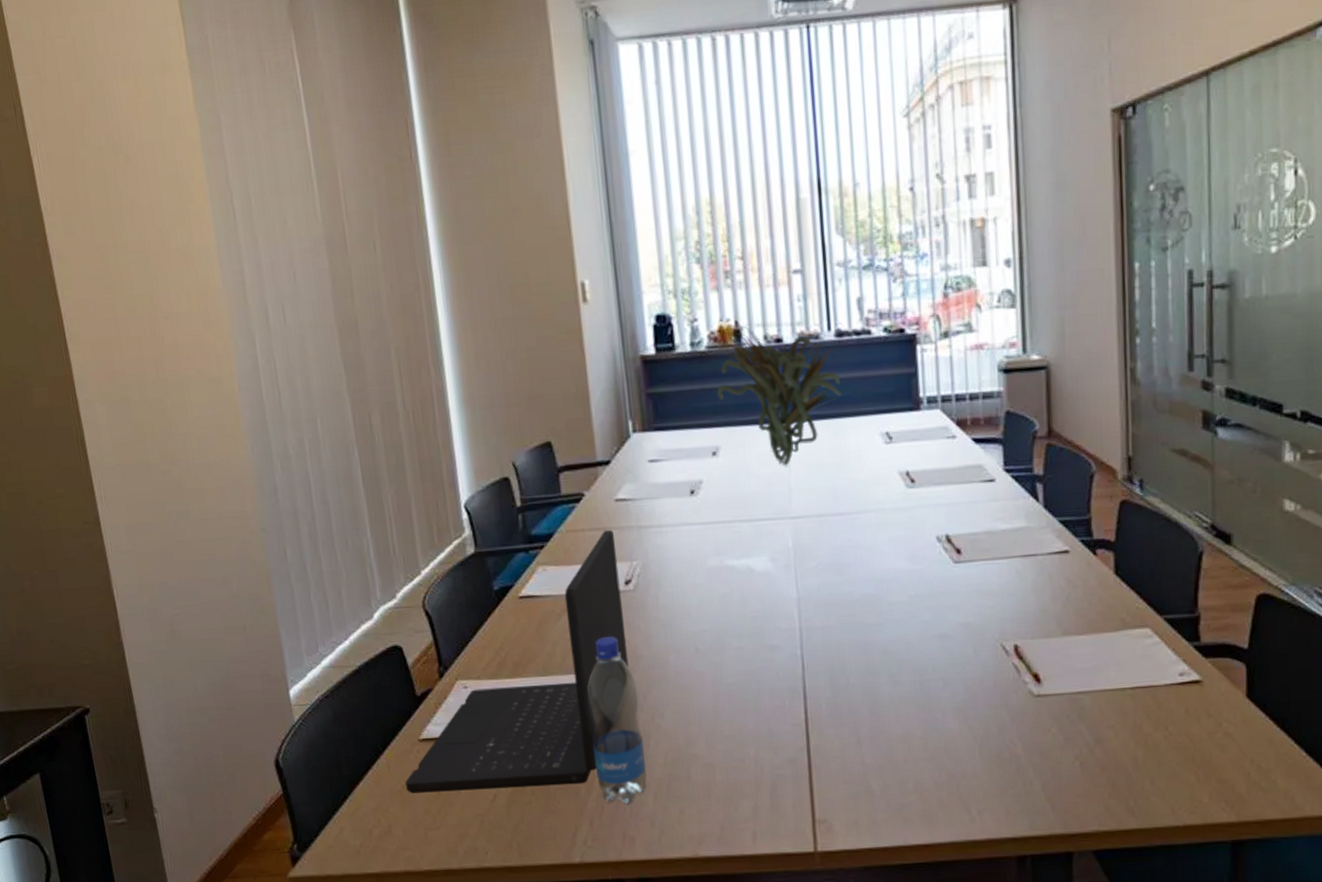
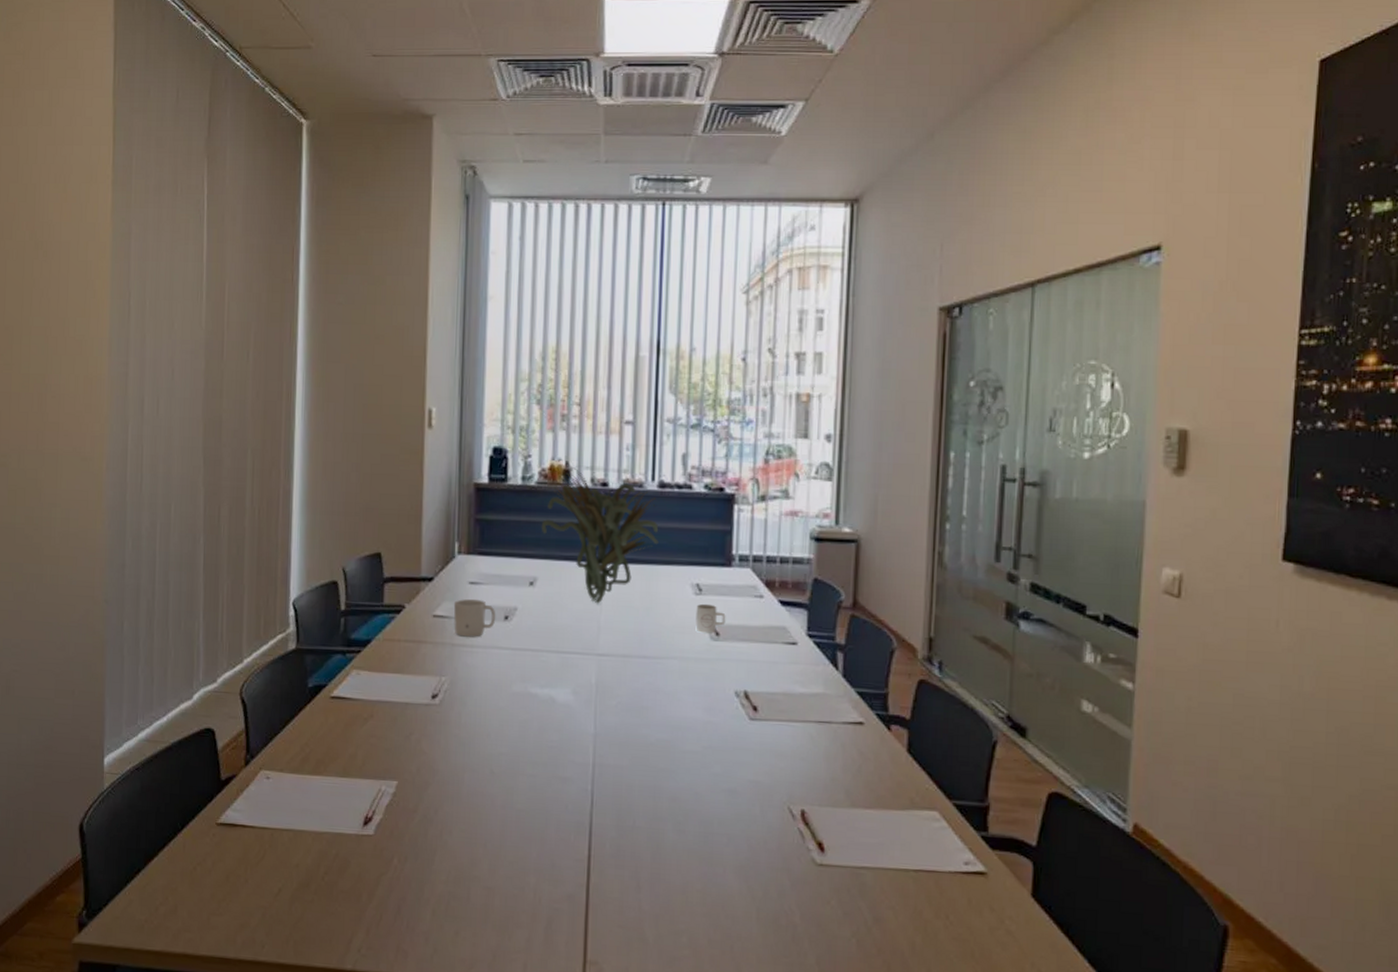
laptop: present [405,529,629,794] -> none [197,643,428,890]
bottle: present [587,636,647,803] -> none [379,746,429,916]
mug: none [635,477,682,518] -> present [453,598,496,637]
mug: none [888,451,920,482] -> present [695,603,726,633]

